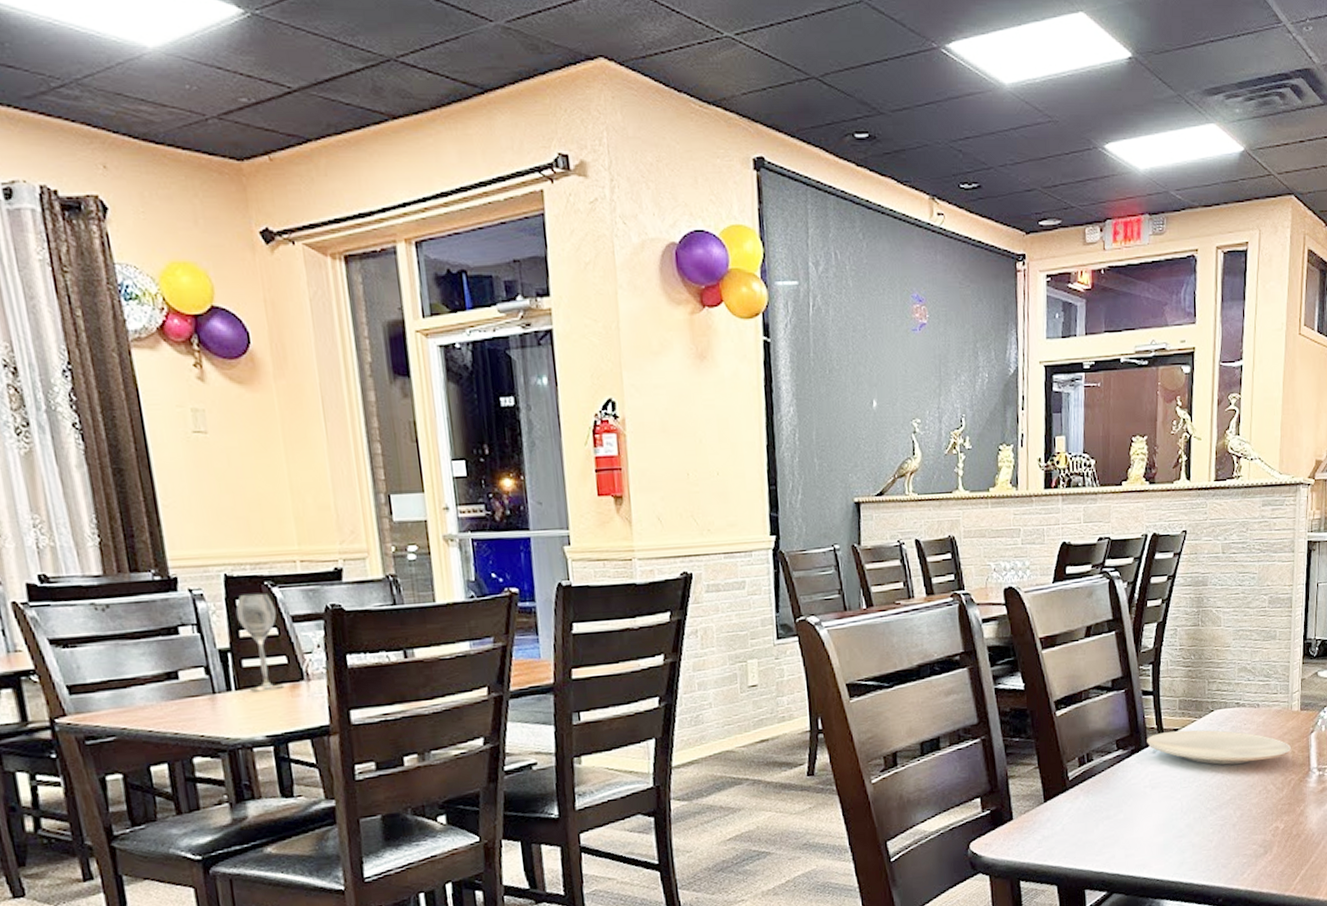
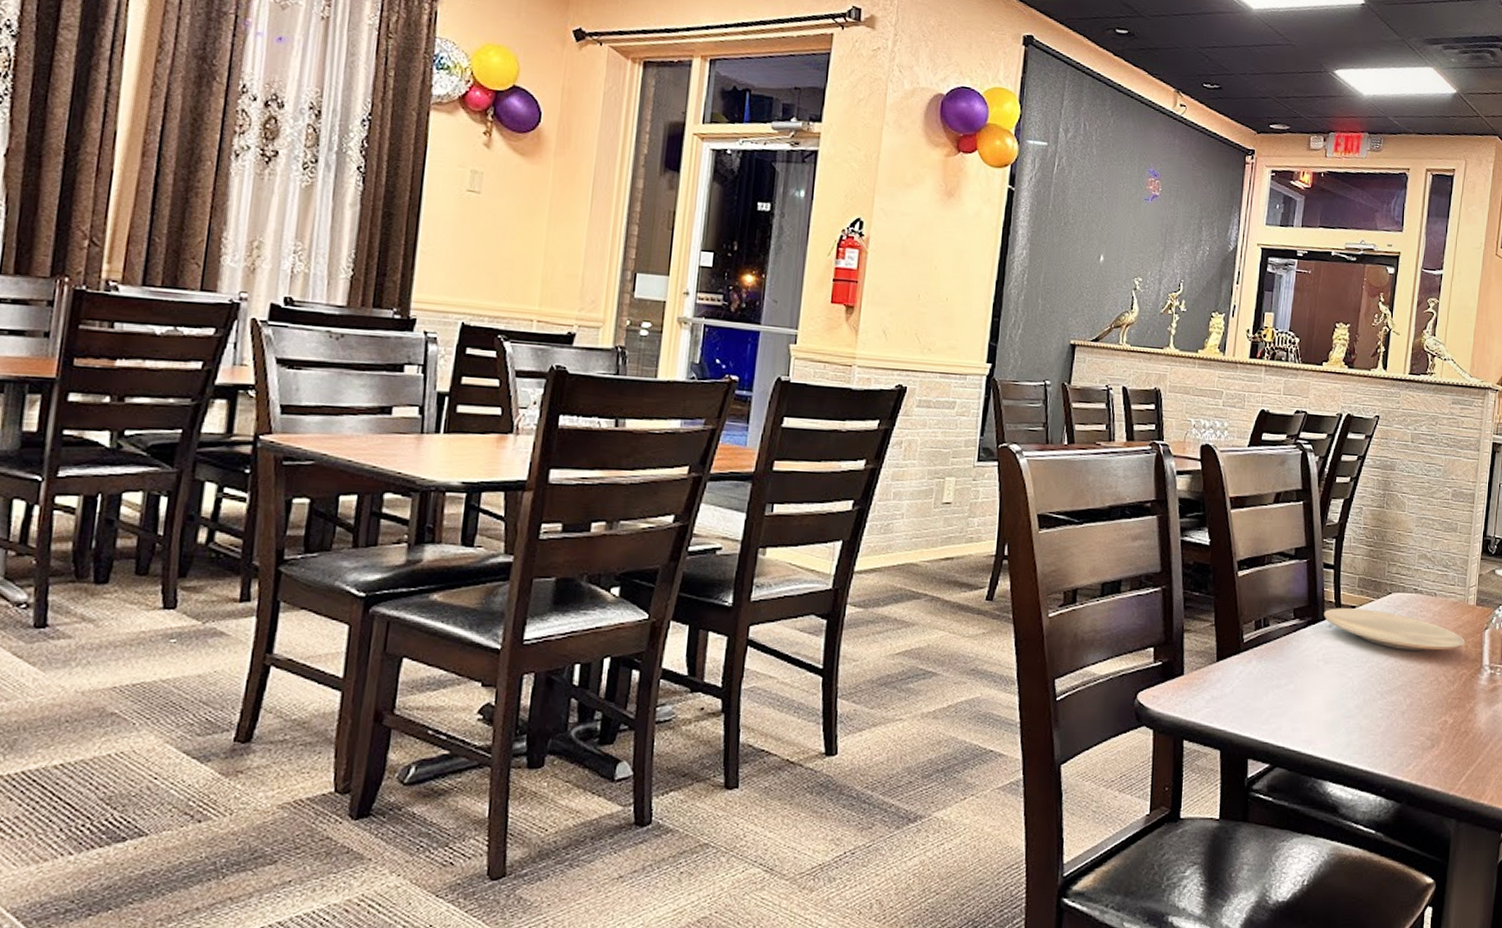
wineglass: present [235,592,285,692] -> none [458,343,502,439]

